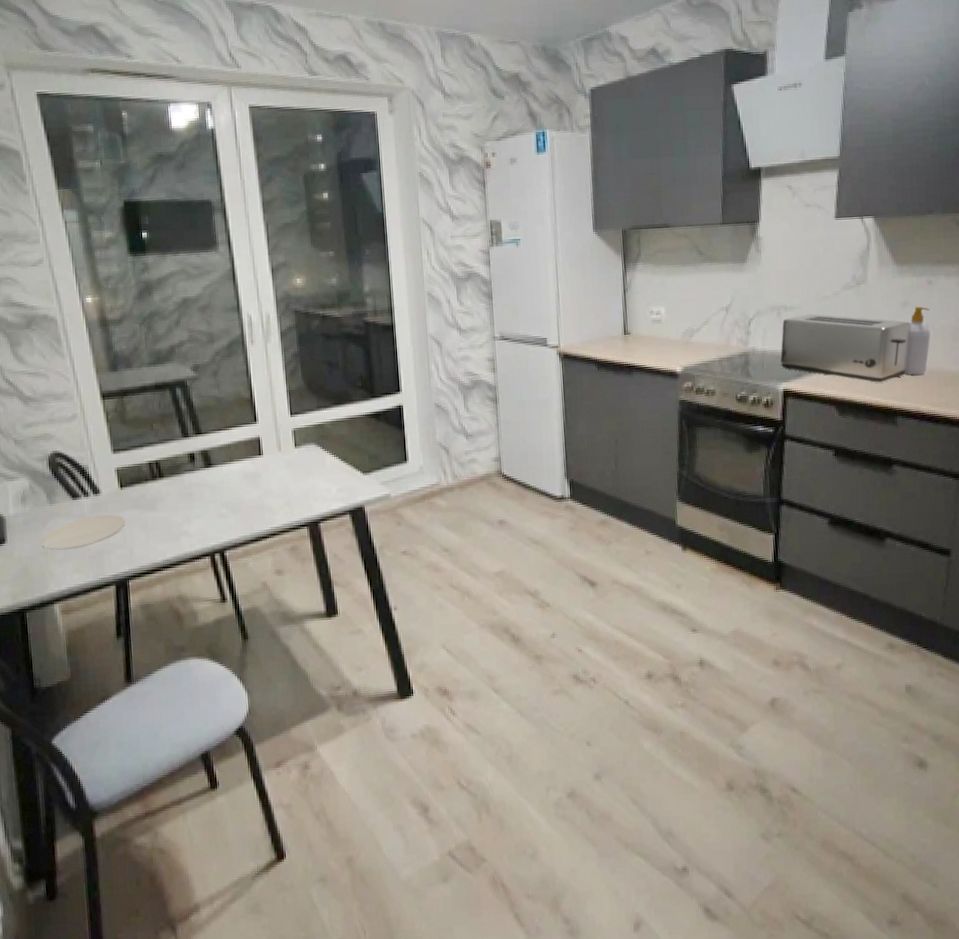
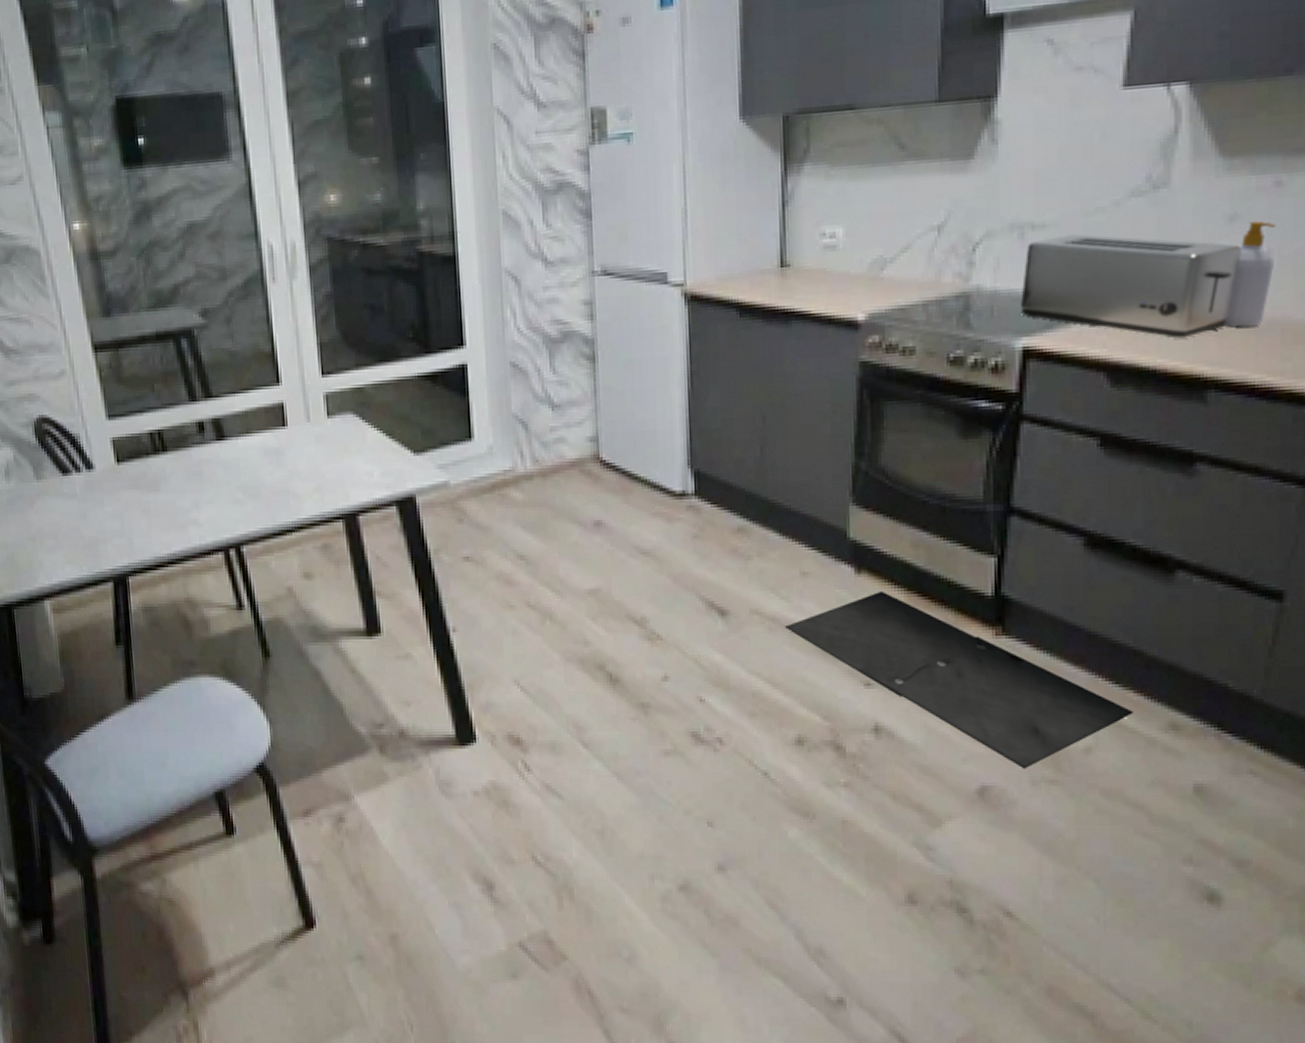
plate: present [41,514,126,551] -> none [28,495,124,537]
door mat: none [636,563,866,684] -> present [785,592,1134,769]

